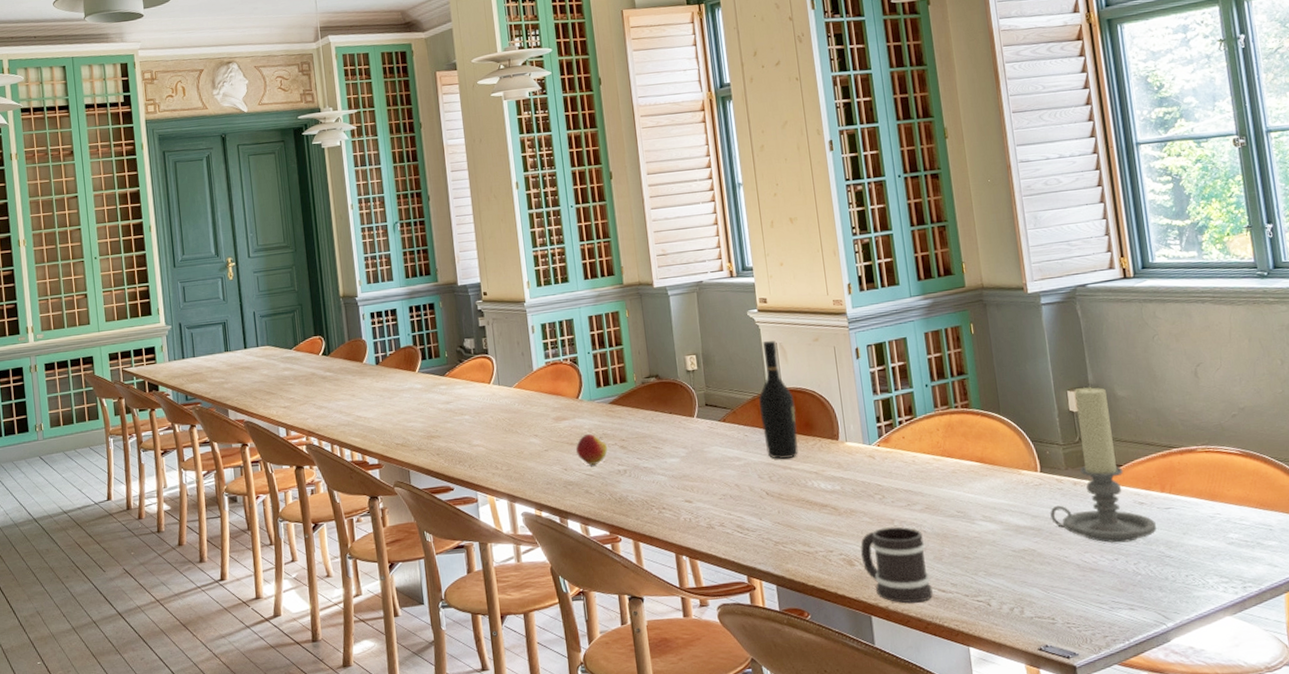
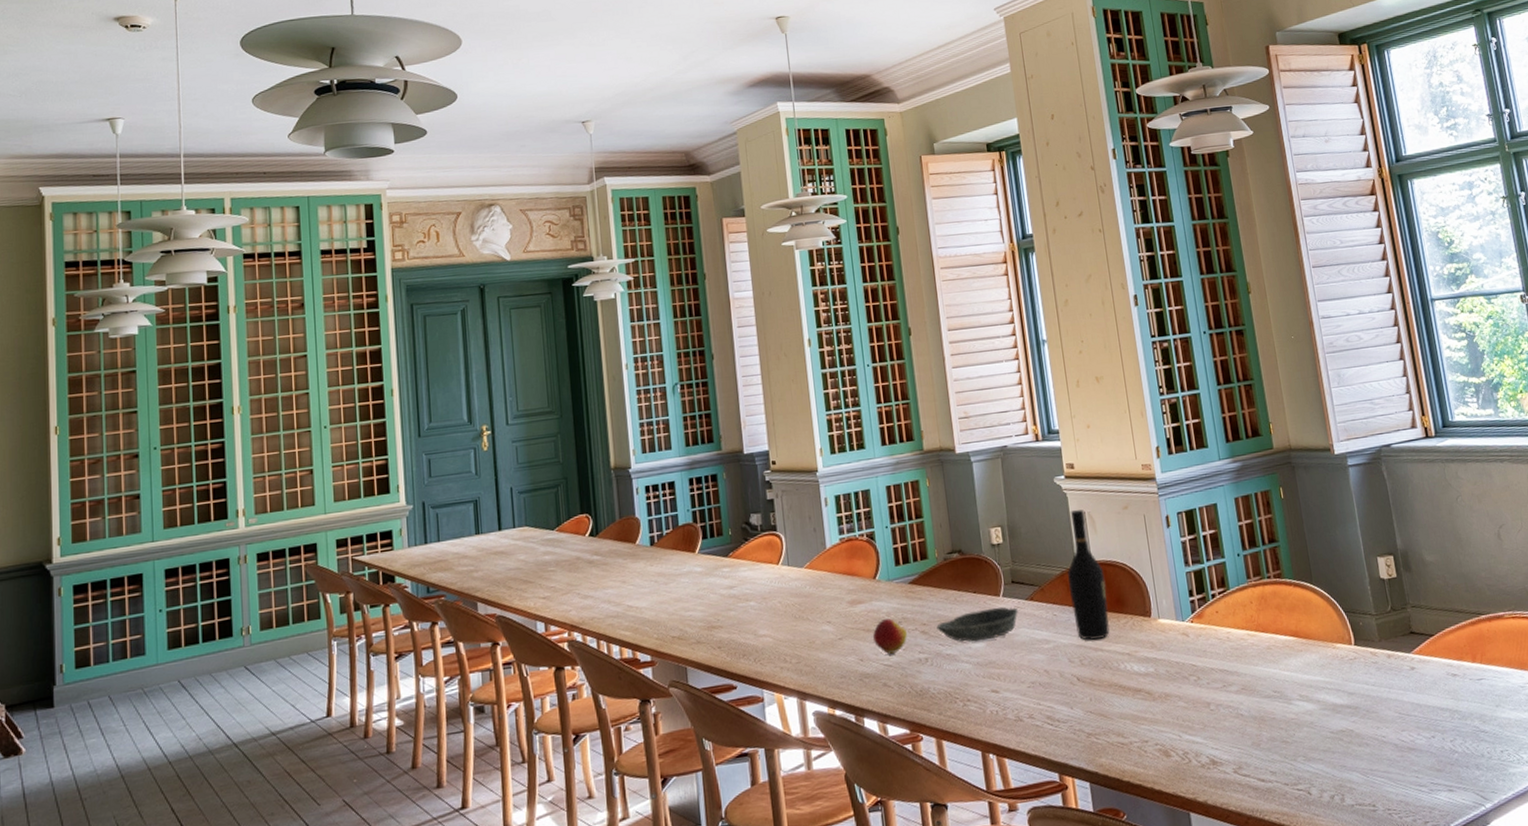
bowl: none [634,427,711,457] -> present [936,607,1018,642]
mug: present [860,526,934,604] -> none [1176,710,1253,797]
candle holder: present [1050,386,1156,543] -> none [1366,551,1470,720]

